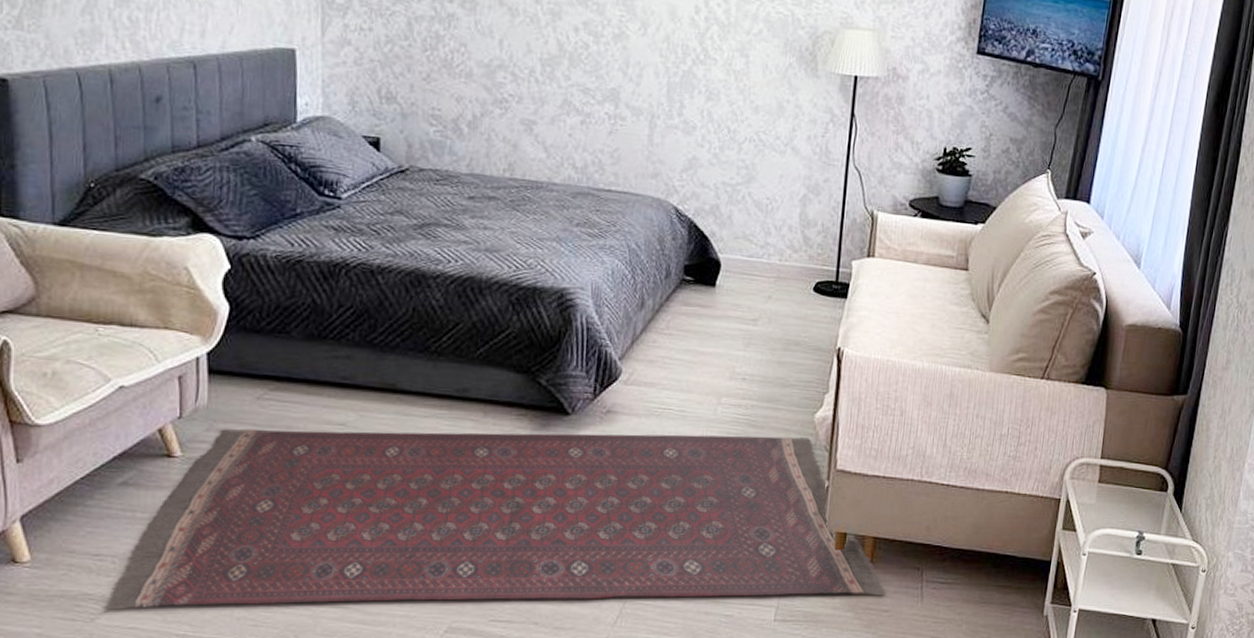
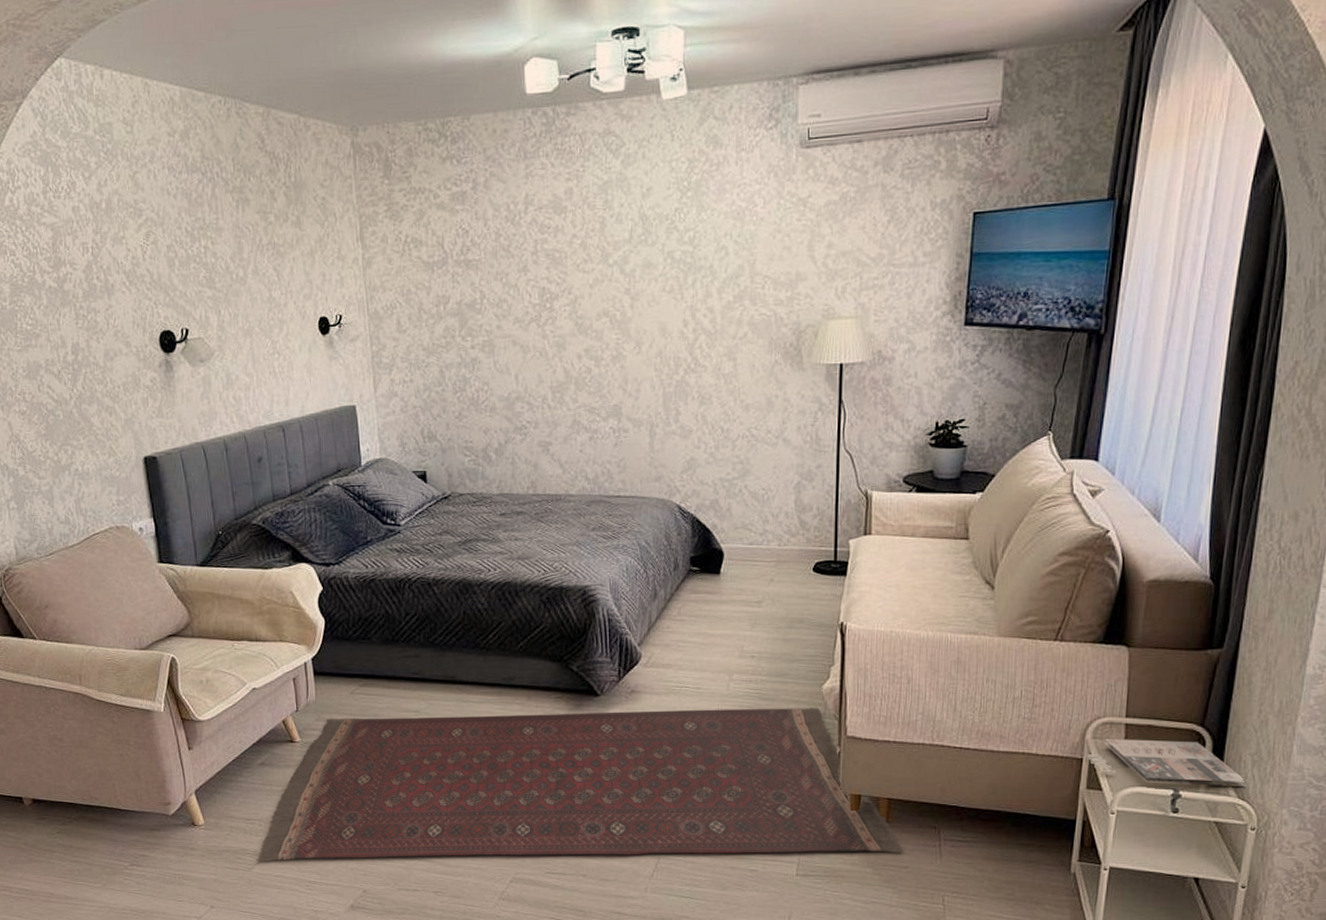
magazine: none [1063,479,1201,530] -> present [1085,738,1247,788]

